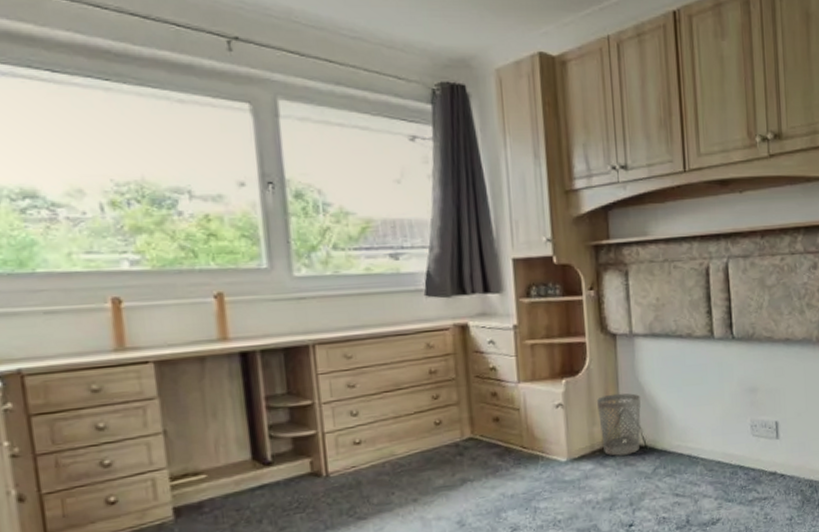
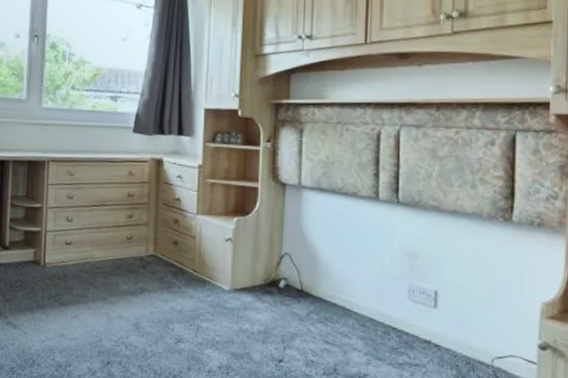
wastebasket: present [596,393,641,456] -> none [261,237,303,295]

